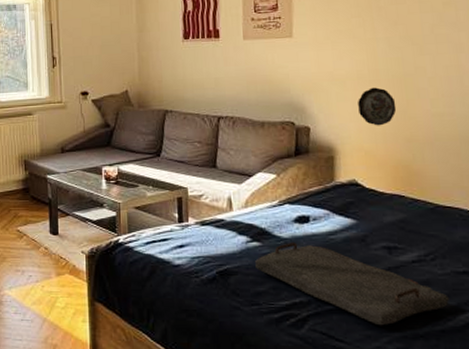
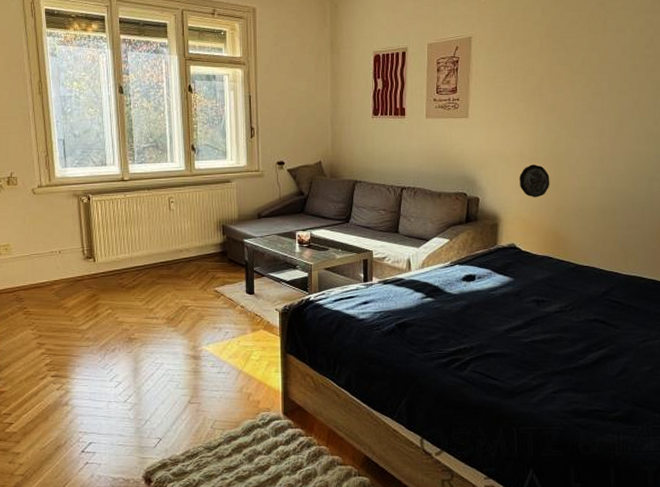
serving tray: present [255,243,449,326] -> none [429,298,582,366]

